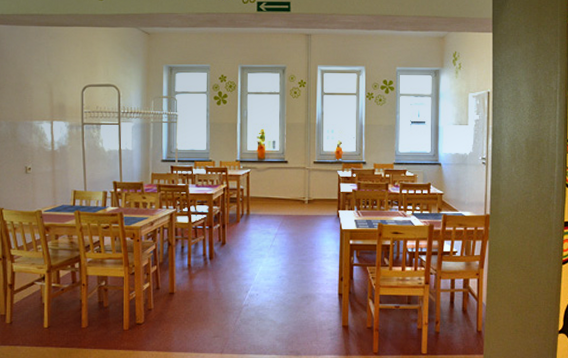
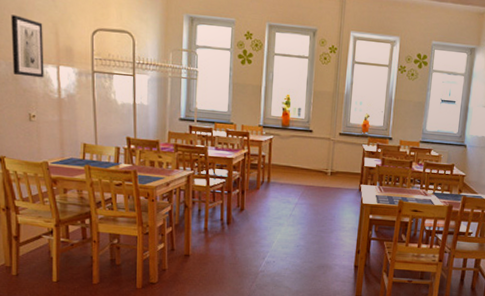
wall art: none [11,80,40,134] -> present [11,15,44,78]

